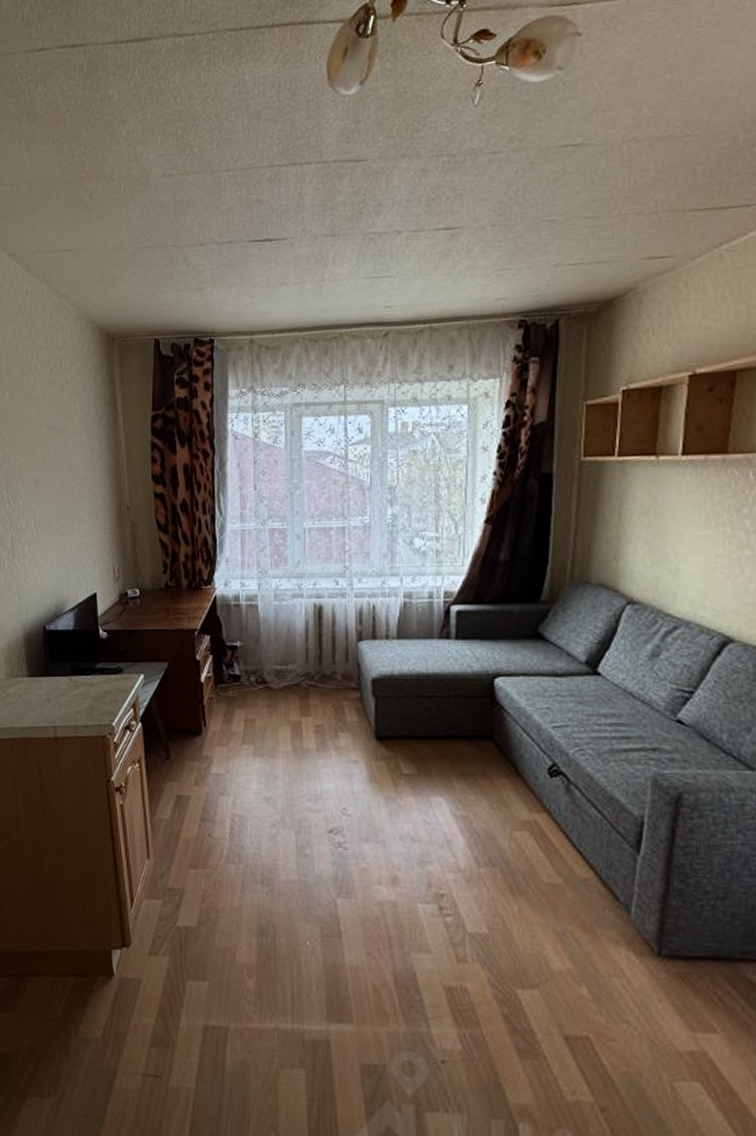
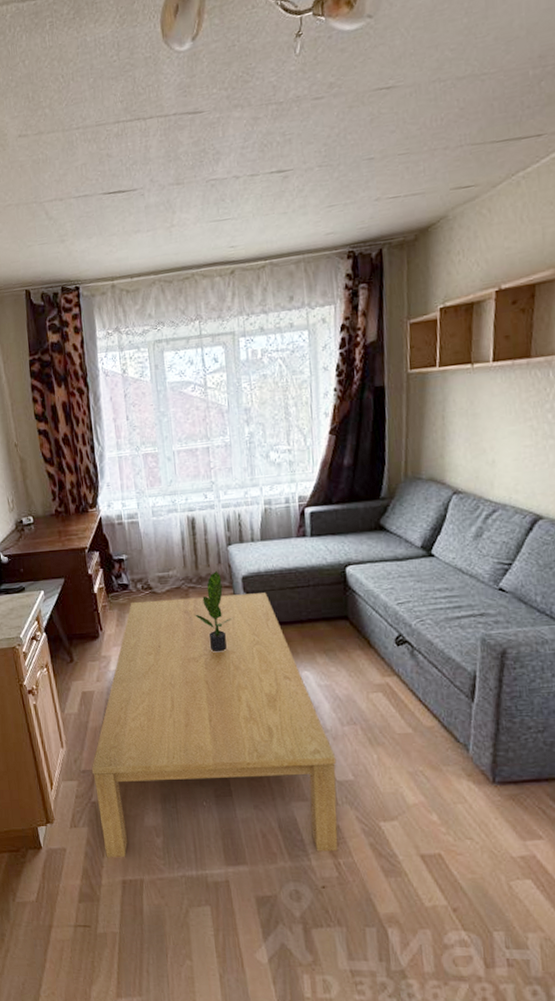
coffee table: none [181,696,469,1020] -> present [92,593,338,858]
potted plant: none [313,668,358,765] -> present [194,570,233,652]

